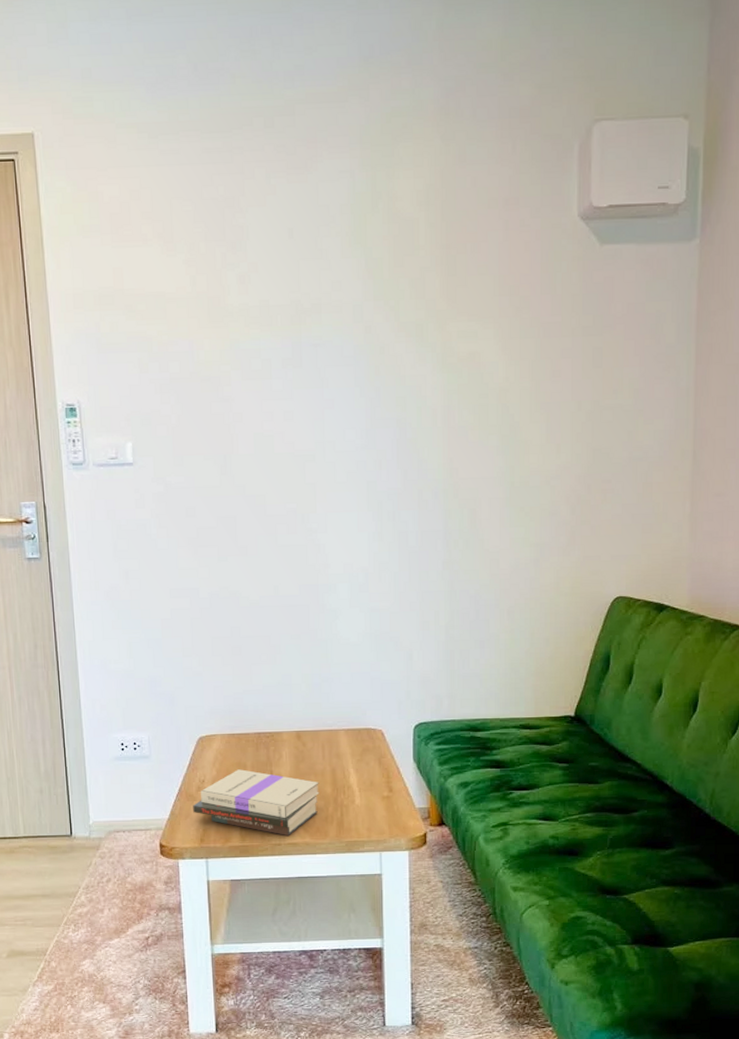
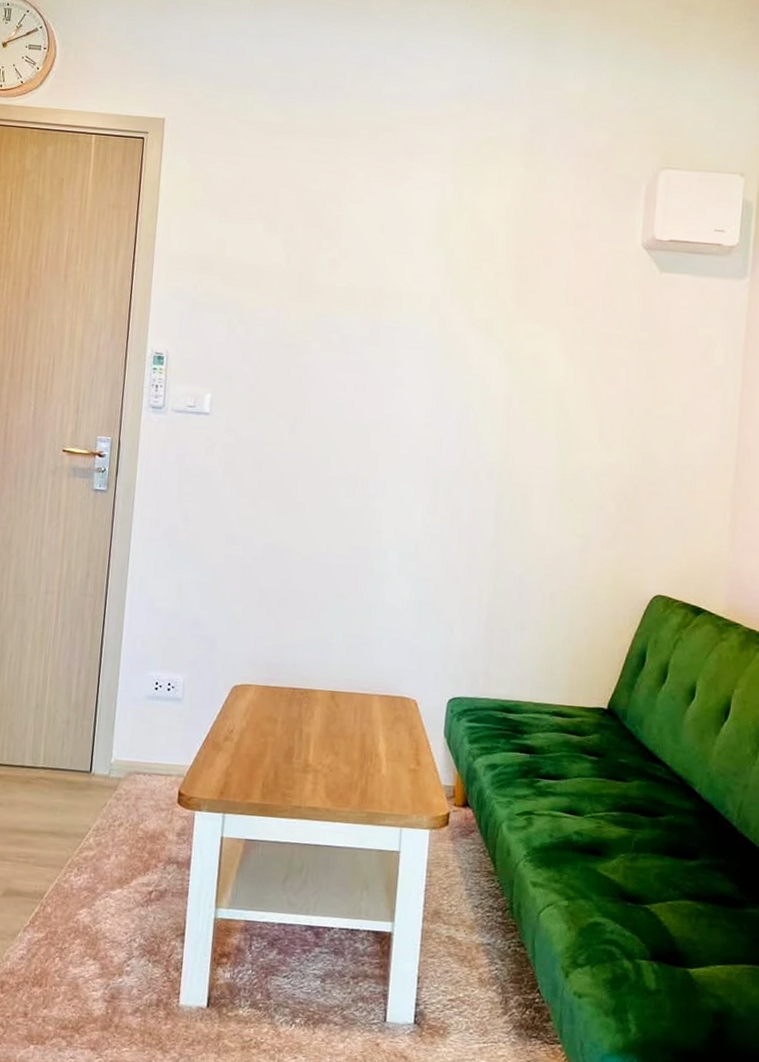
books: present [193,769,320,836] -> none [217,723,348,800]

